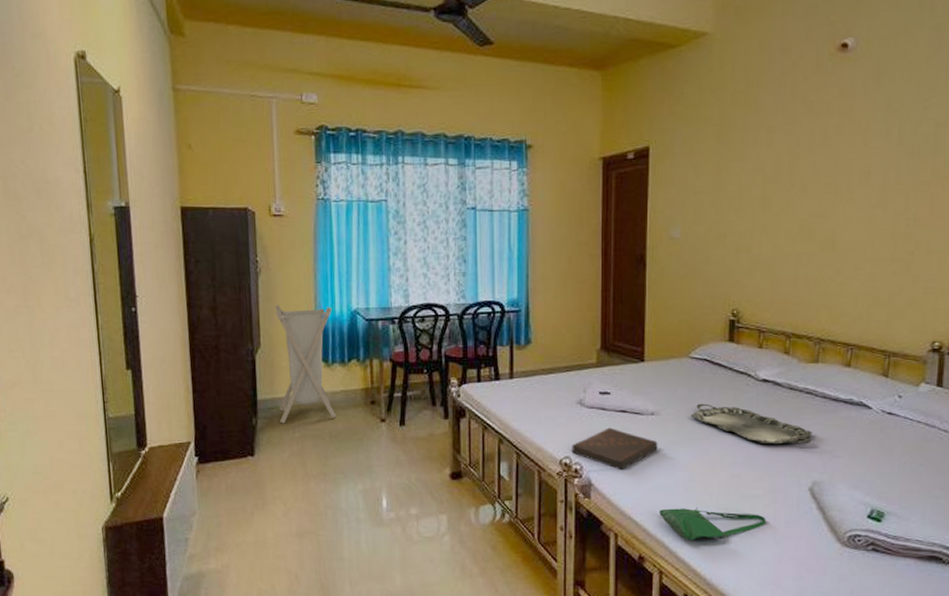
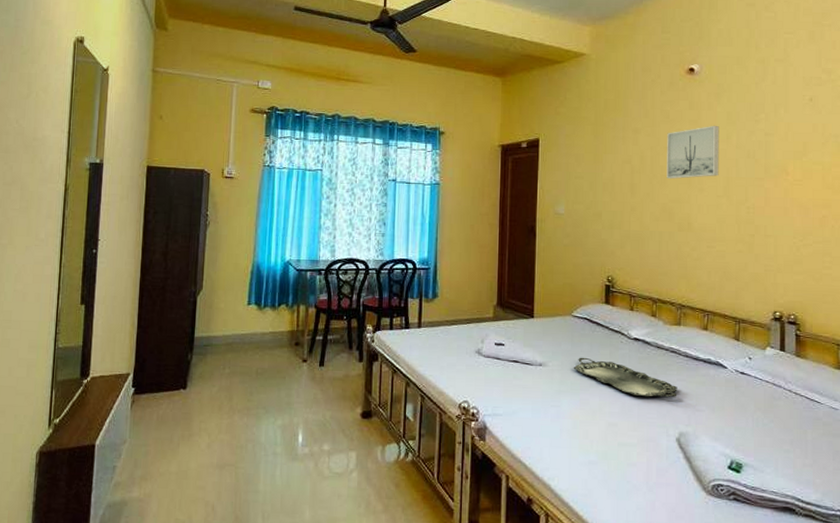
laundry hamper: present [274,304,336,424] -> none [213,253,268,360]
book: present [571,427,658,470] -> none [470,375,545,416]
shoulder bag: present [659,507,766,540] -> none [546,453,640,485]
wall art: none [807,116,877,188] -> present [667,125,719,179]

